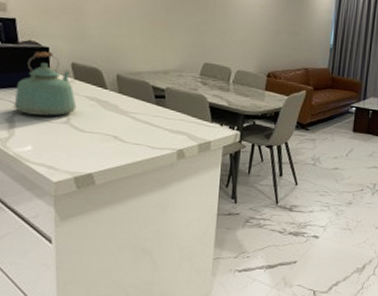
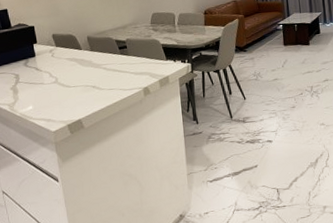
kettle: present [14,51,77,116] -> none [14,28,61,82]

